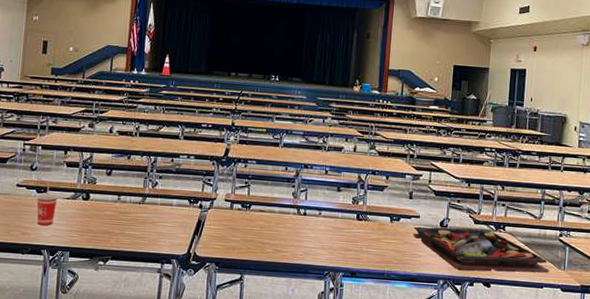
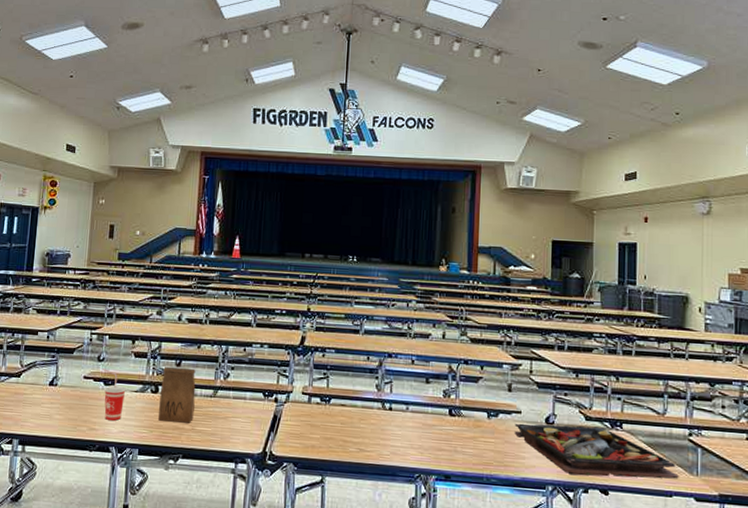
paper bag: none [89,175,126,228] -> present [158,366,196,423]

